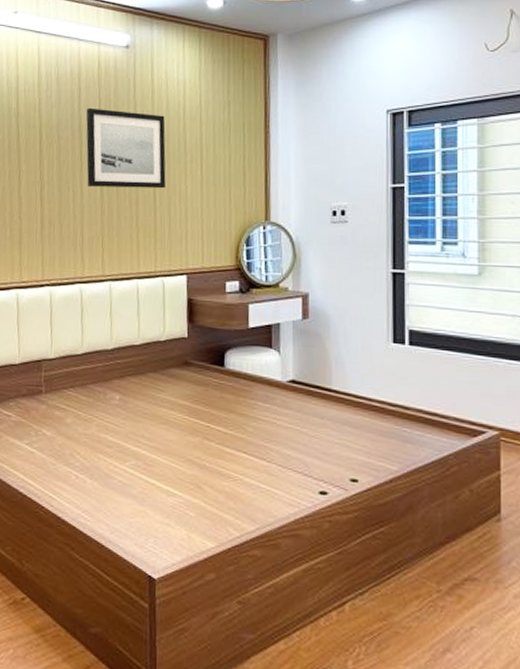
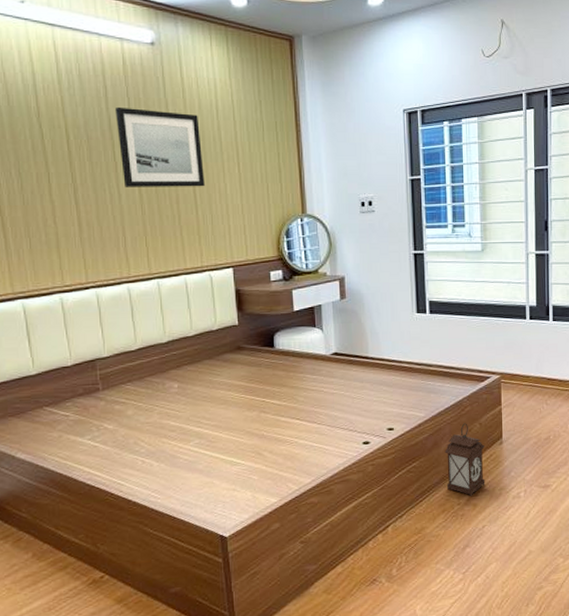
lantern: none [421,486,476,584] -> present [444,423,485,496]

